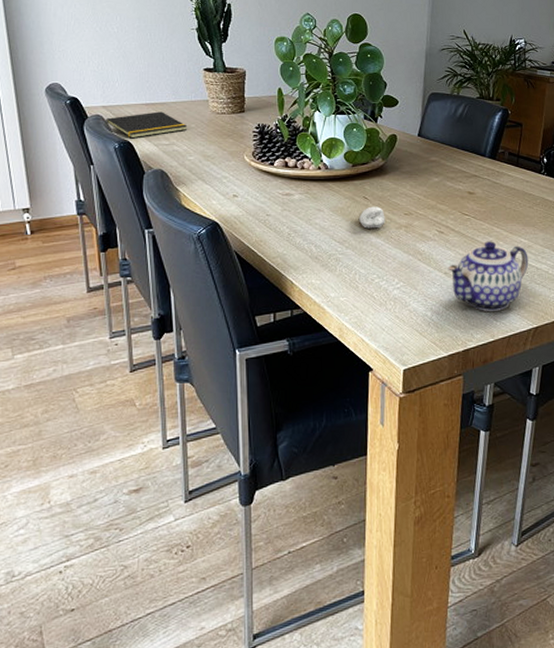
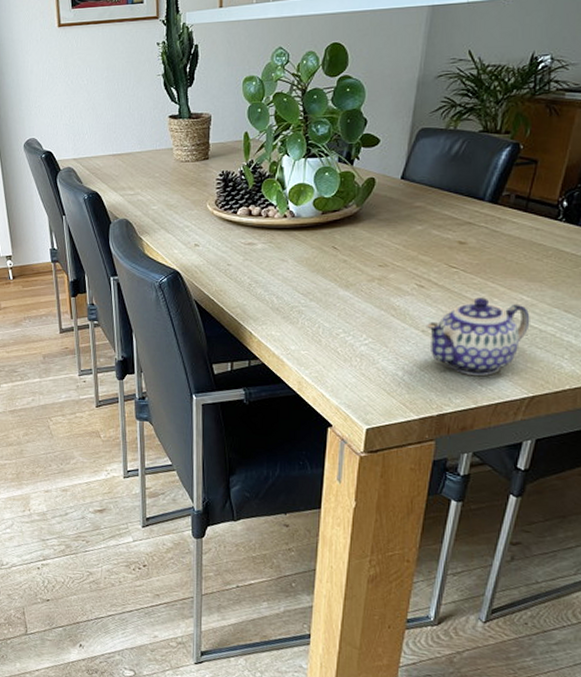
notepad: present [106,111,188,139] -> none [77,162,152,190]
tooth: present [358,206,385,229] -> none [325,257,356,281]

